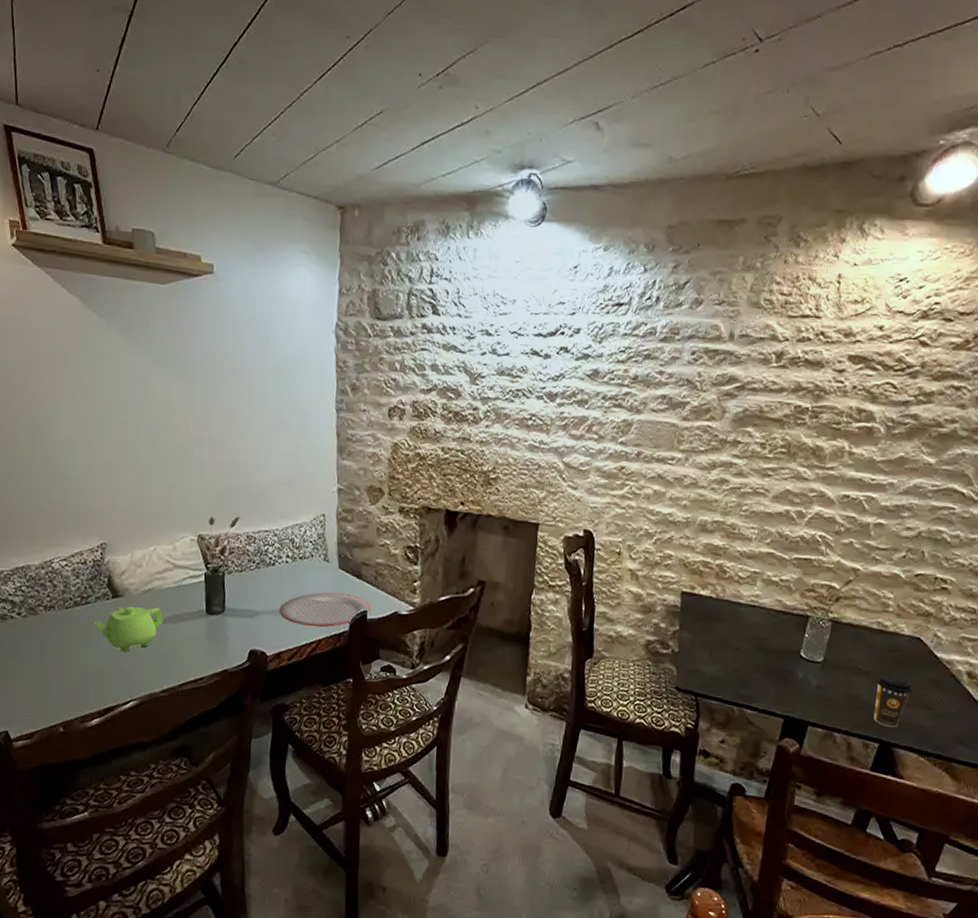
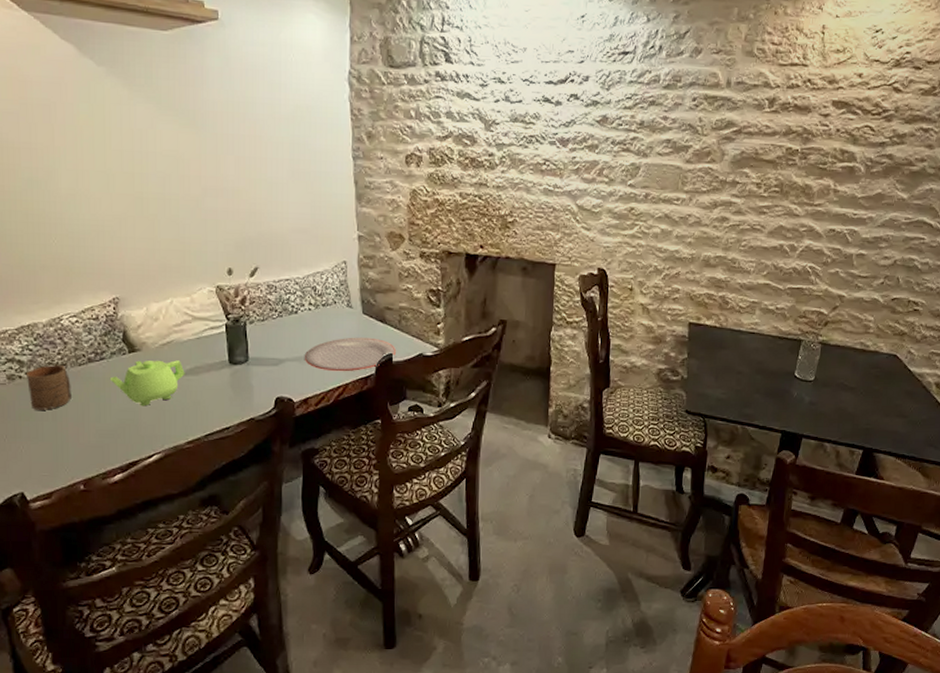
cup: none [17,606,58,651] -> present [25,364,72,410]
coffee cup: present [874,674,912,727] -> none [858,388,890,435]

